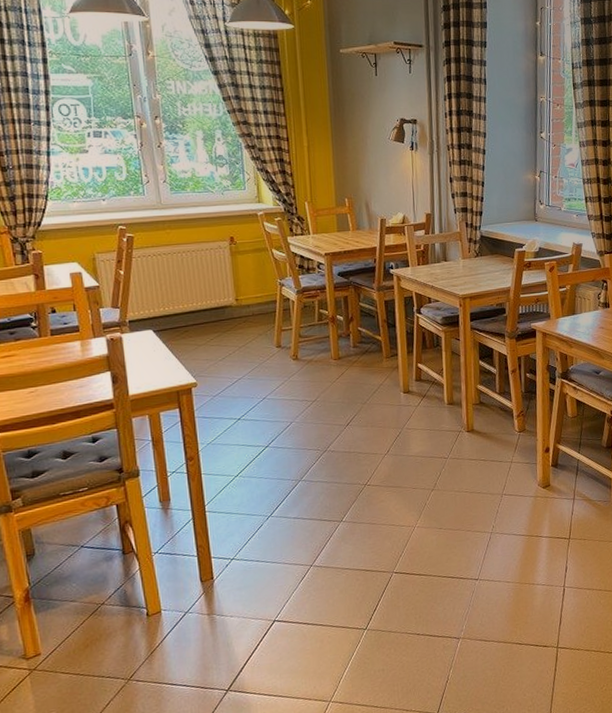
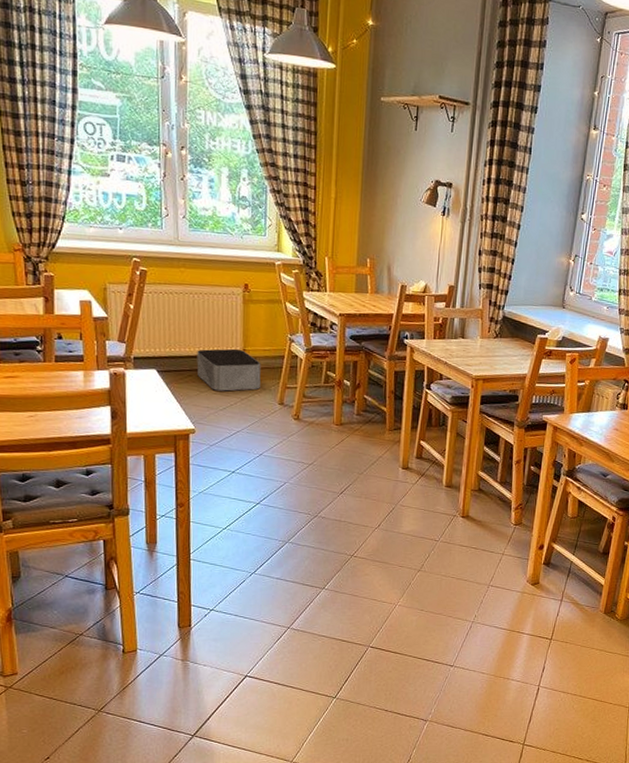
storage bin: none [191,299,256,343] -> present [196,348,261,391]

